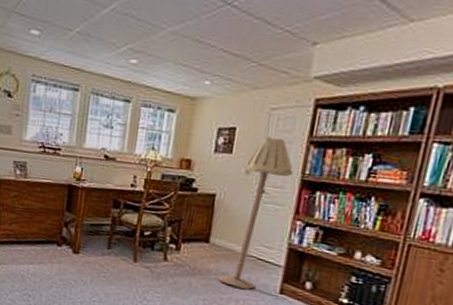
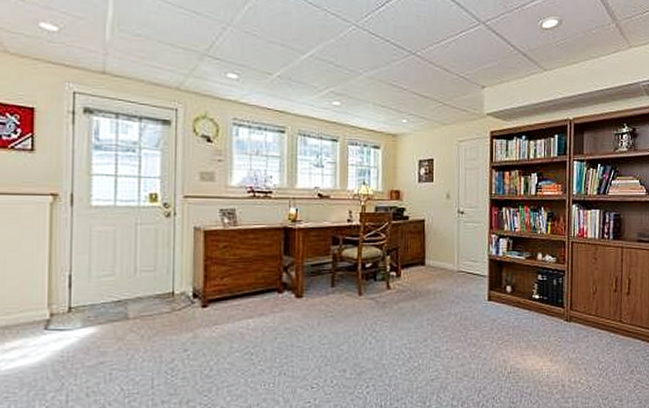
floor lamp: present [219,136,294,290] -> none [438,165,484,302]

